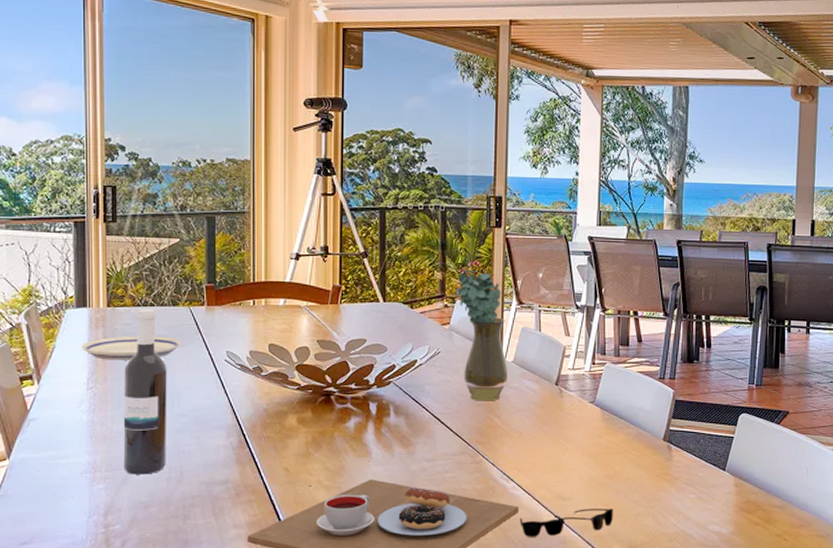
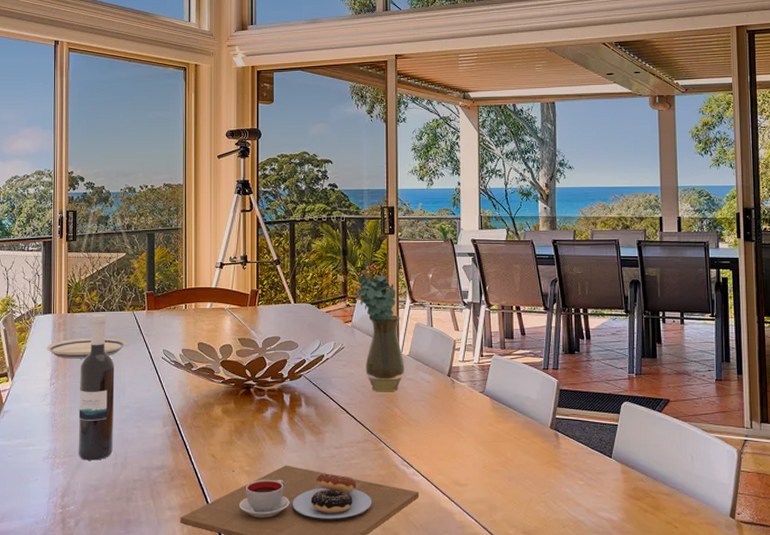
sunglasses: present [519,508,613,537] -> none [420,494,507,522]

